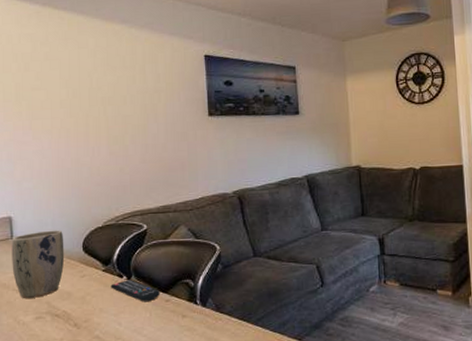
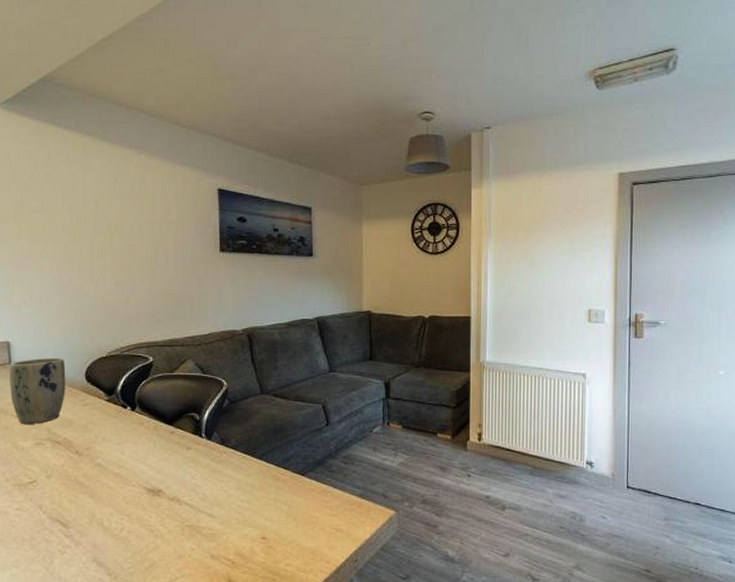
remote control: present [110,280,160,302] -> none [114,411,165,433]

